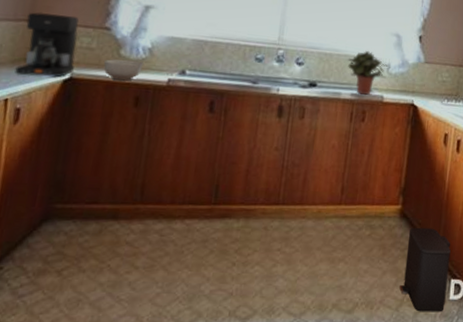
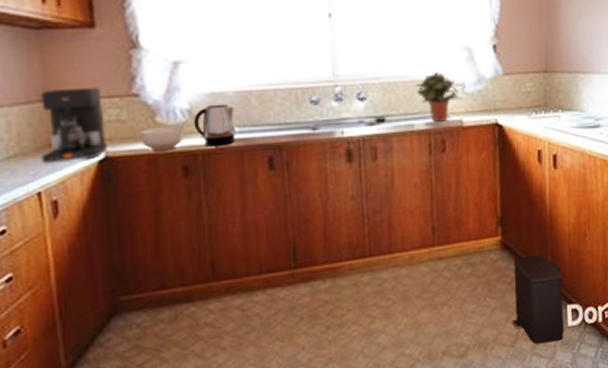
kettle: none [151,46,190,85] -> present [194,103,236,147]

